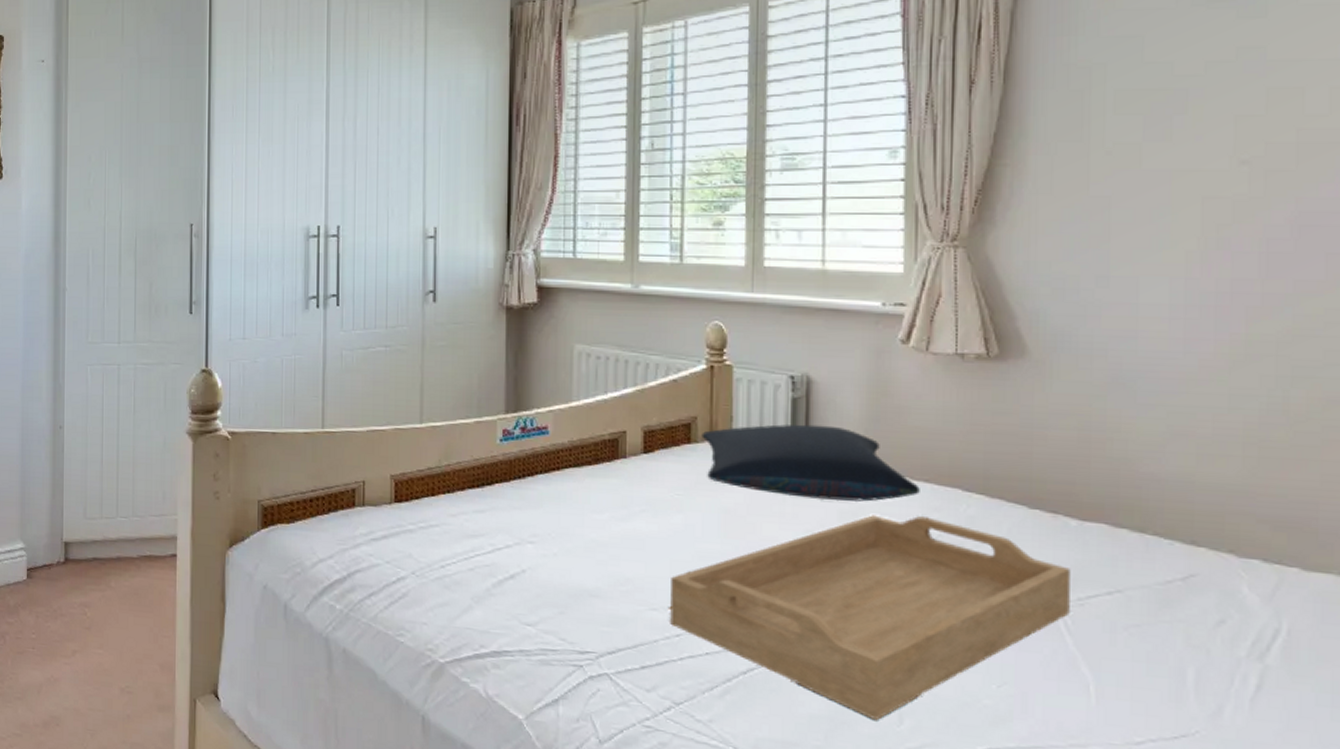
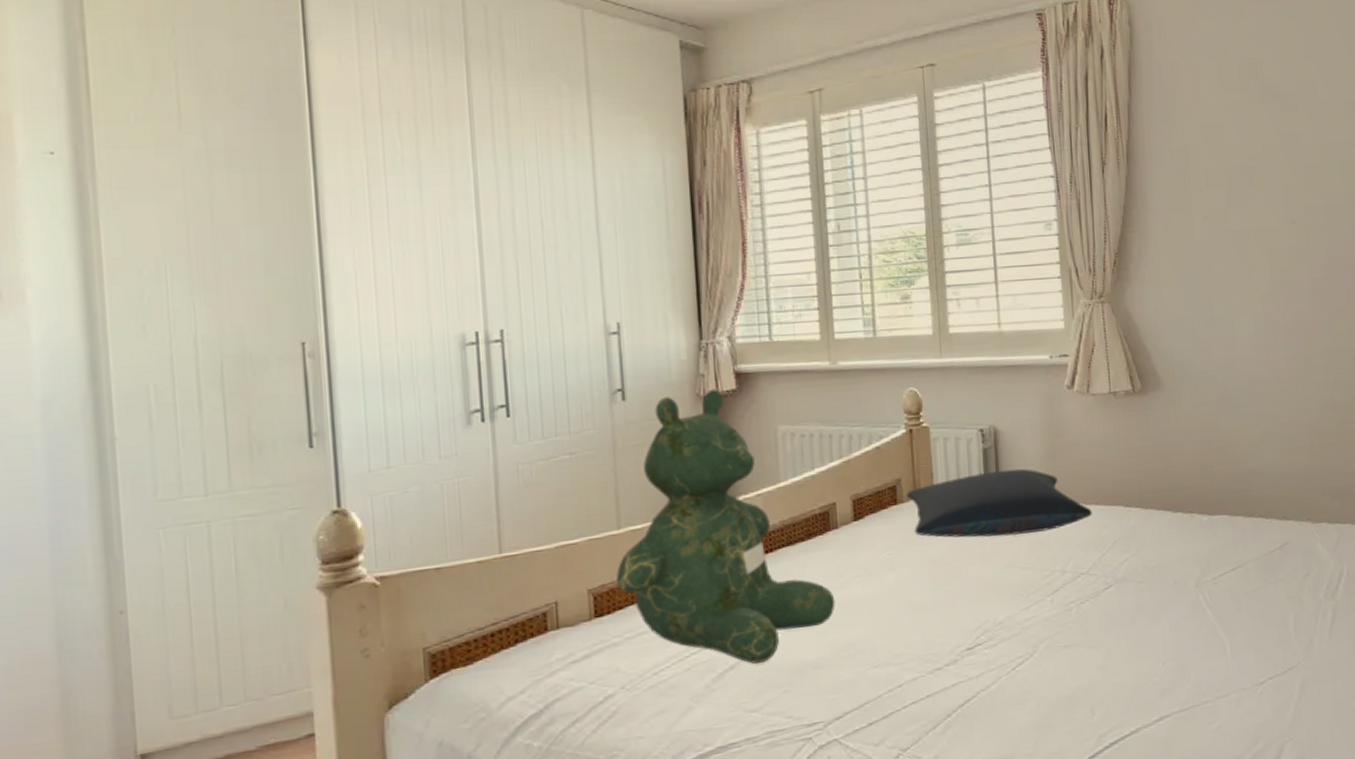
teddy bear: none [416,300,618,579] -> present [616,388,836,664]
serving tray: present [670,515,1071,721] -> none [889,534,1208,719]

